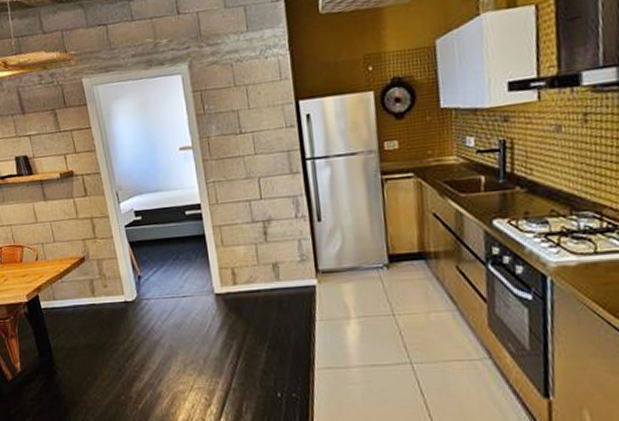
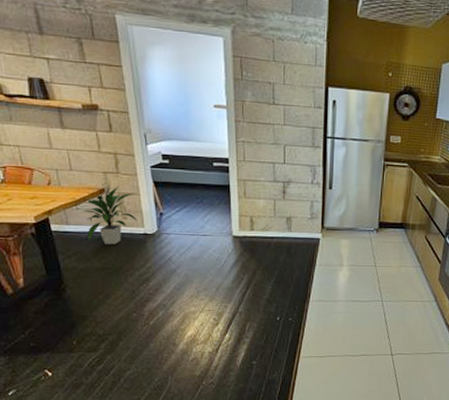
indoor plant: none [65,252,118,318] -> present [81,185,138,245]

